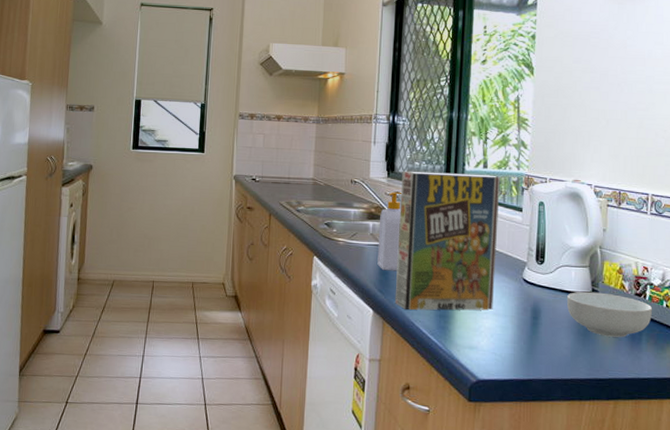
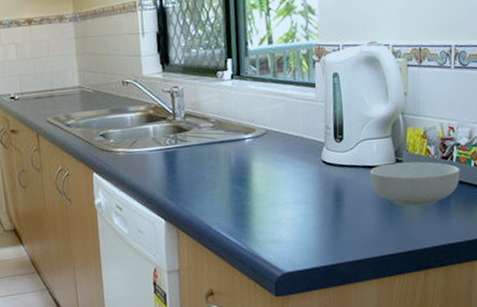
soap bottle: present [377,191,403,271] -> none [159,86,187,176]
cereal box: present [394,170,500,311] -> none [178,51,293,214]

